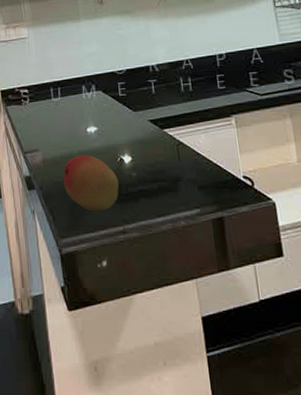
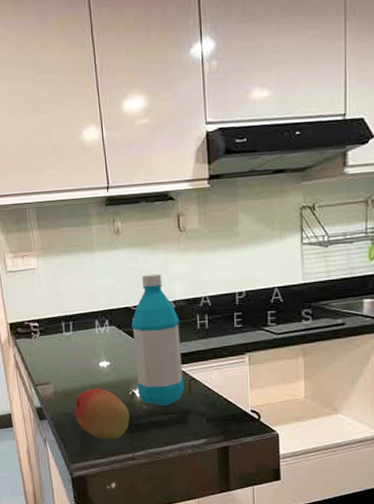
water bottle: none [117,39,173,174] -> present [132,273,184,407]

